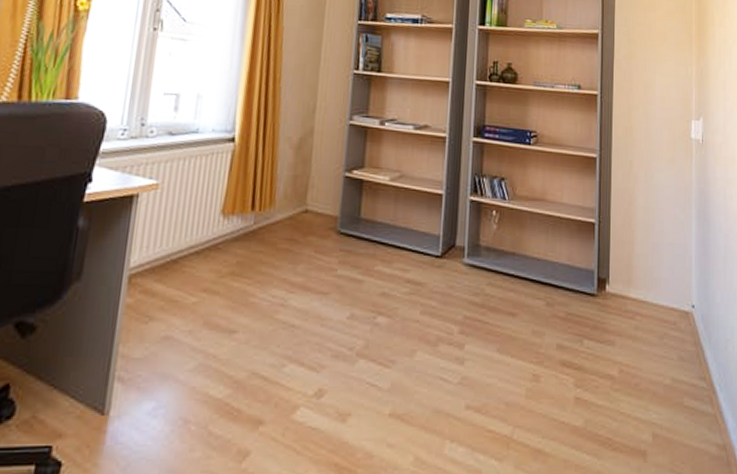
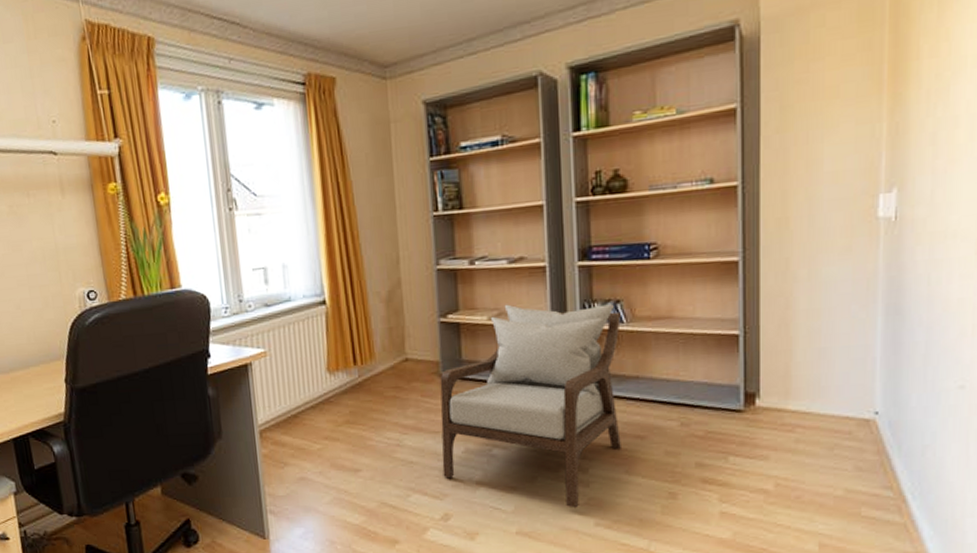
armchair: none [324,167,504,388] -> present [440,304,621,508]

